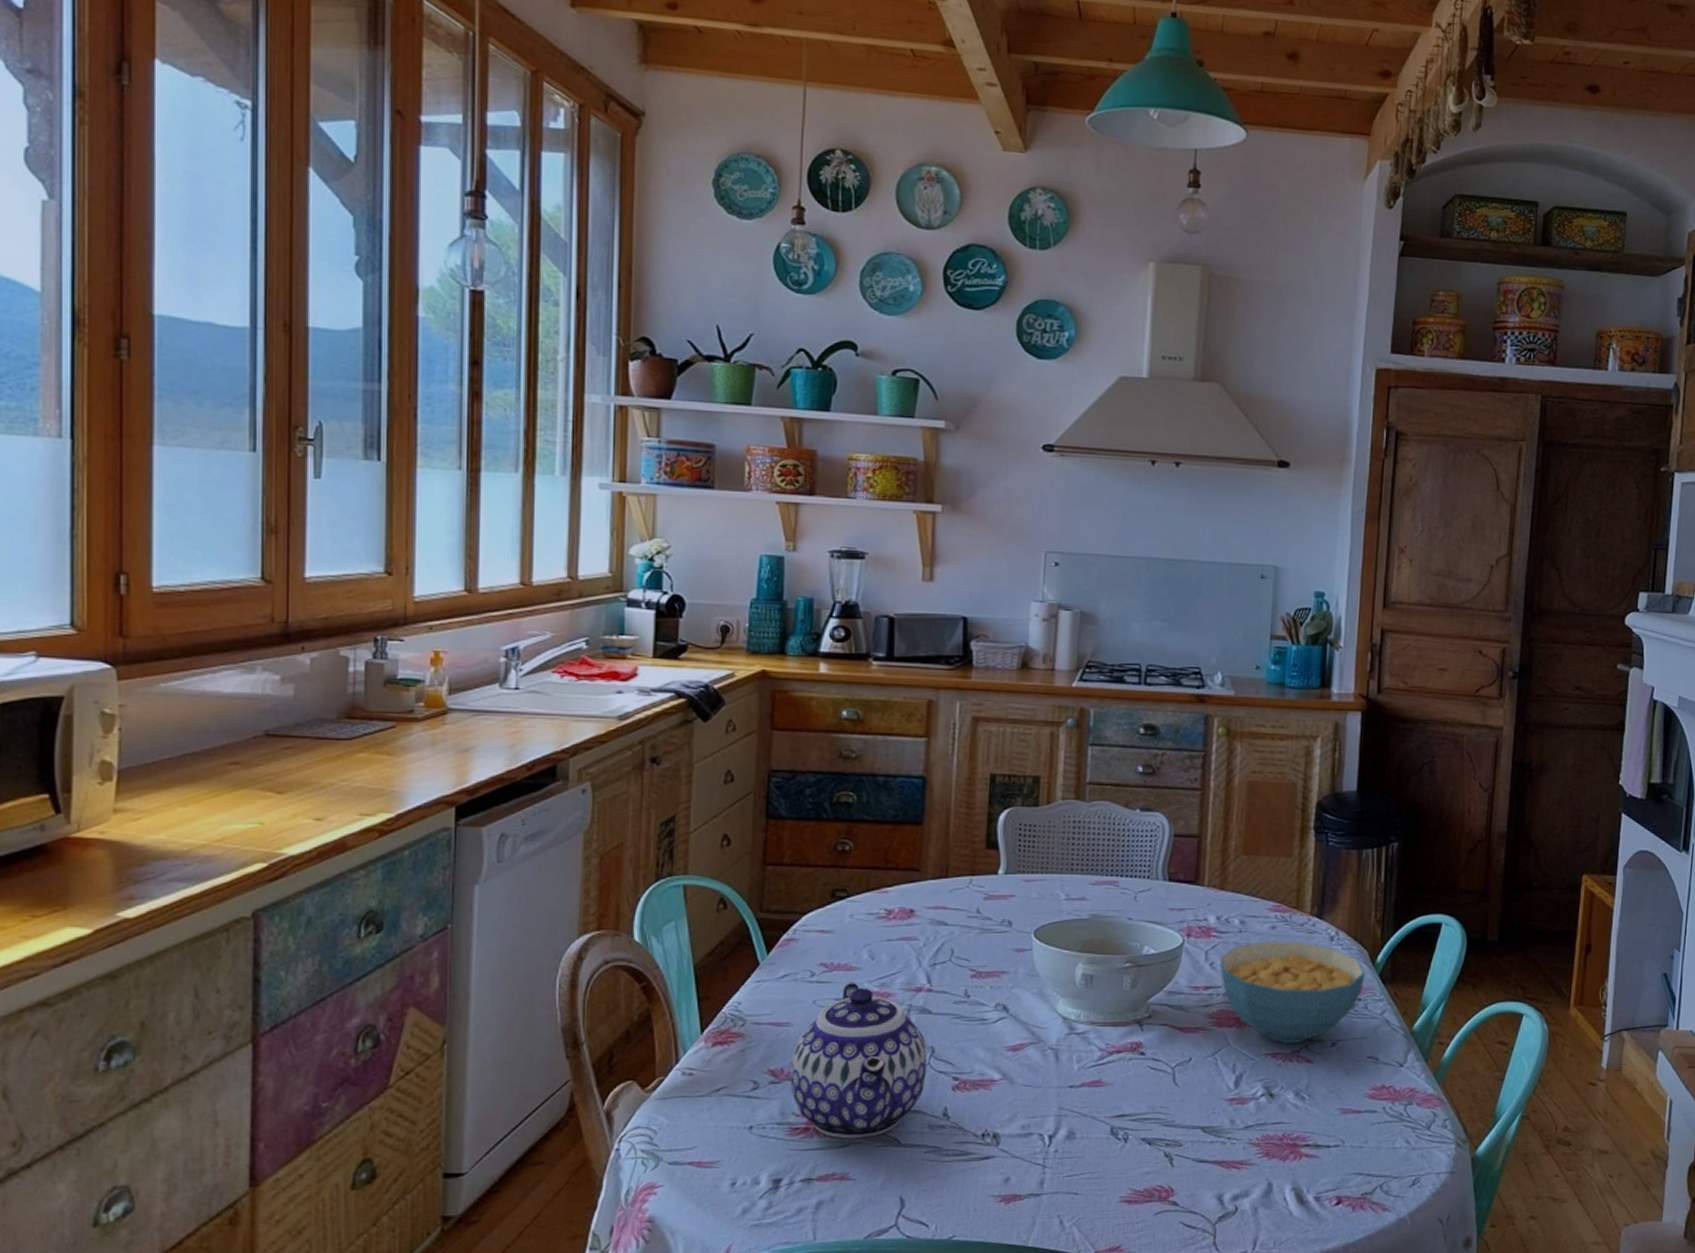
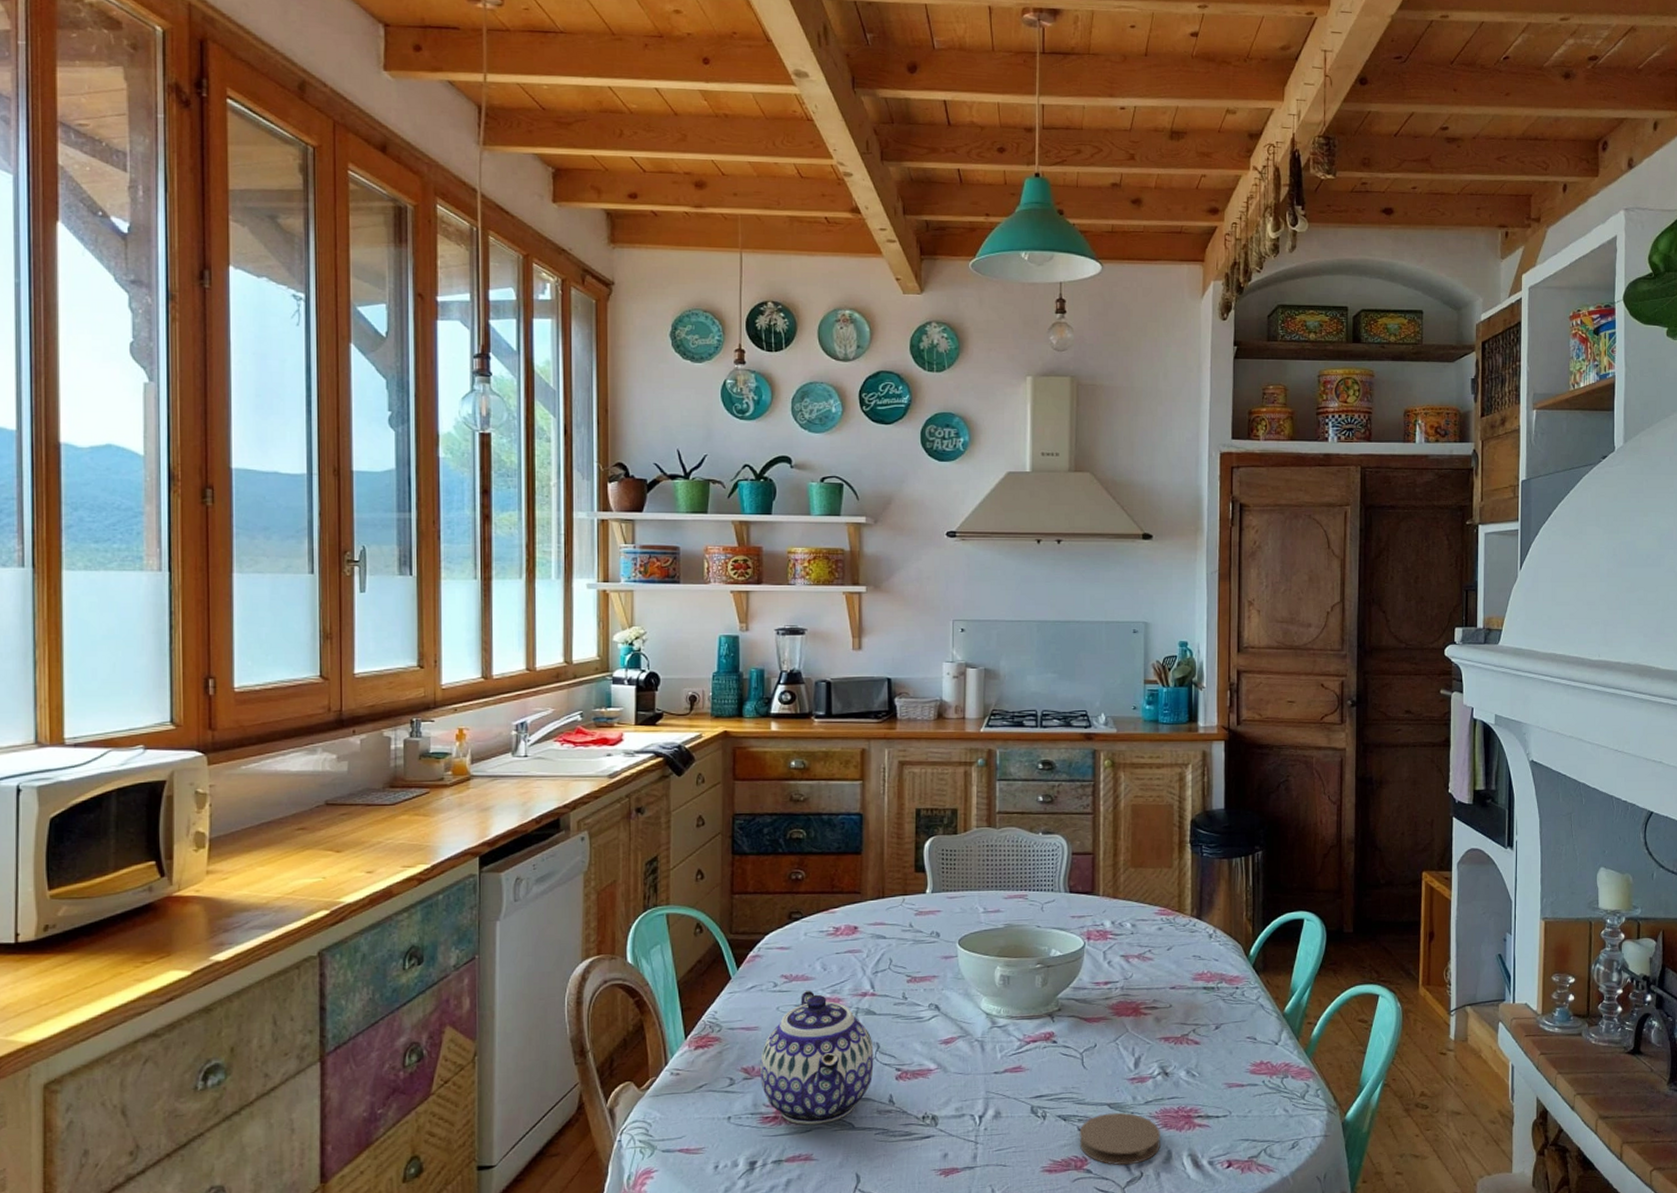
coaster: none [1165,1137,1261,1198] -> present [1079,1112,1160,1165]
cereal bowl: present [1219,941,1366,1043] -> none [1116,940,1241,1028]

